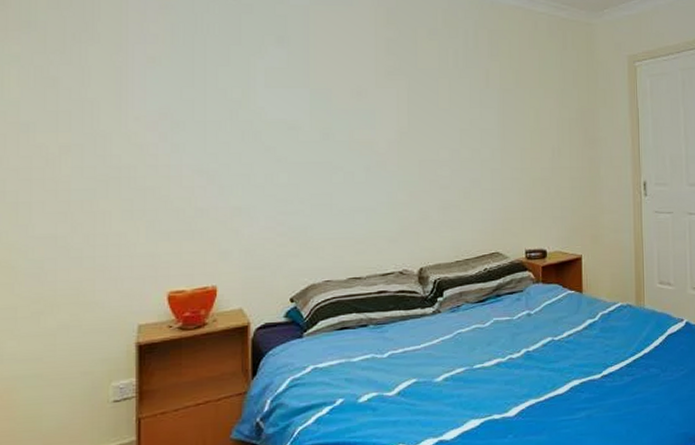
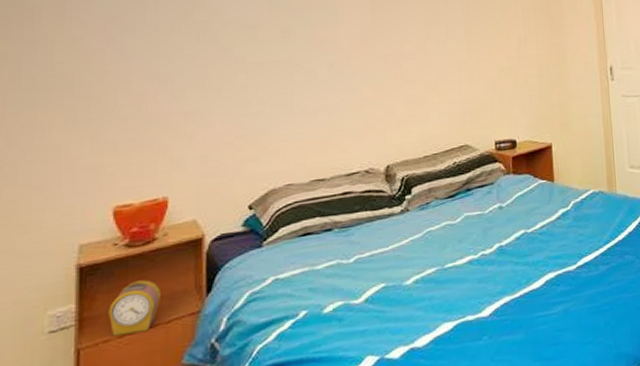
alarm clock: none [165,360,212,409] -> present [108,279,162,336]

